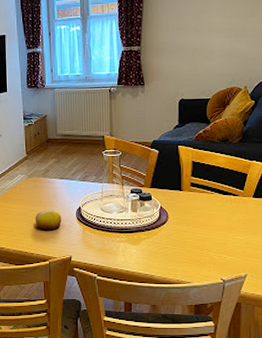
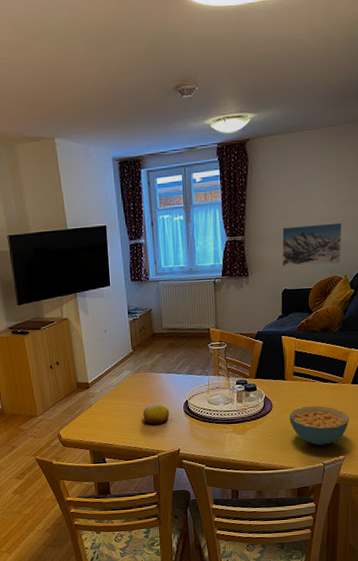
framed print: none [179,34,242,76] -> present [282,222,343,266]
cereal bowl: none [186,219,252,261] -> present [290,406,350,446]

